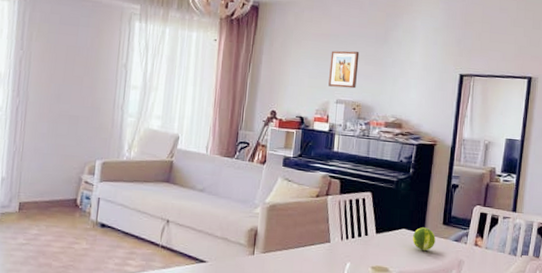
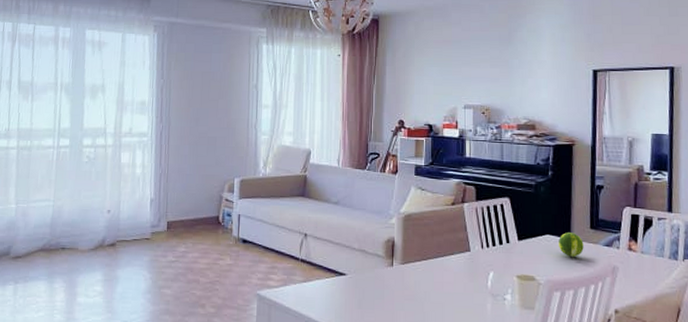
wall art: present [328,50,360,89] -> none [454,55,484,93]

